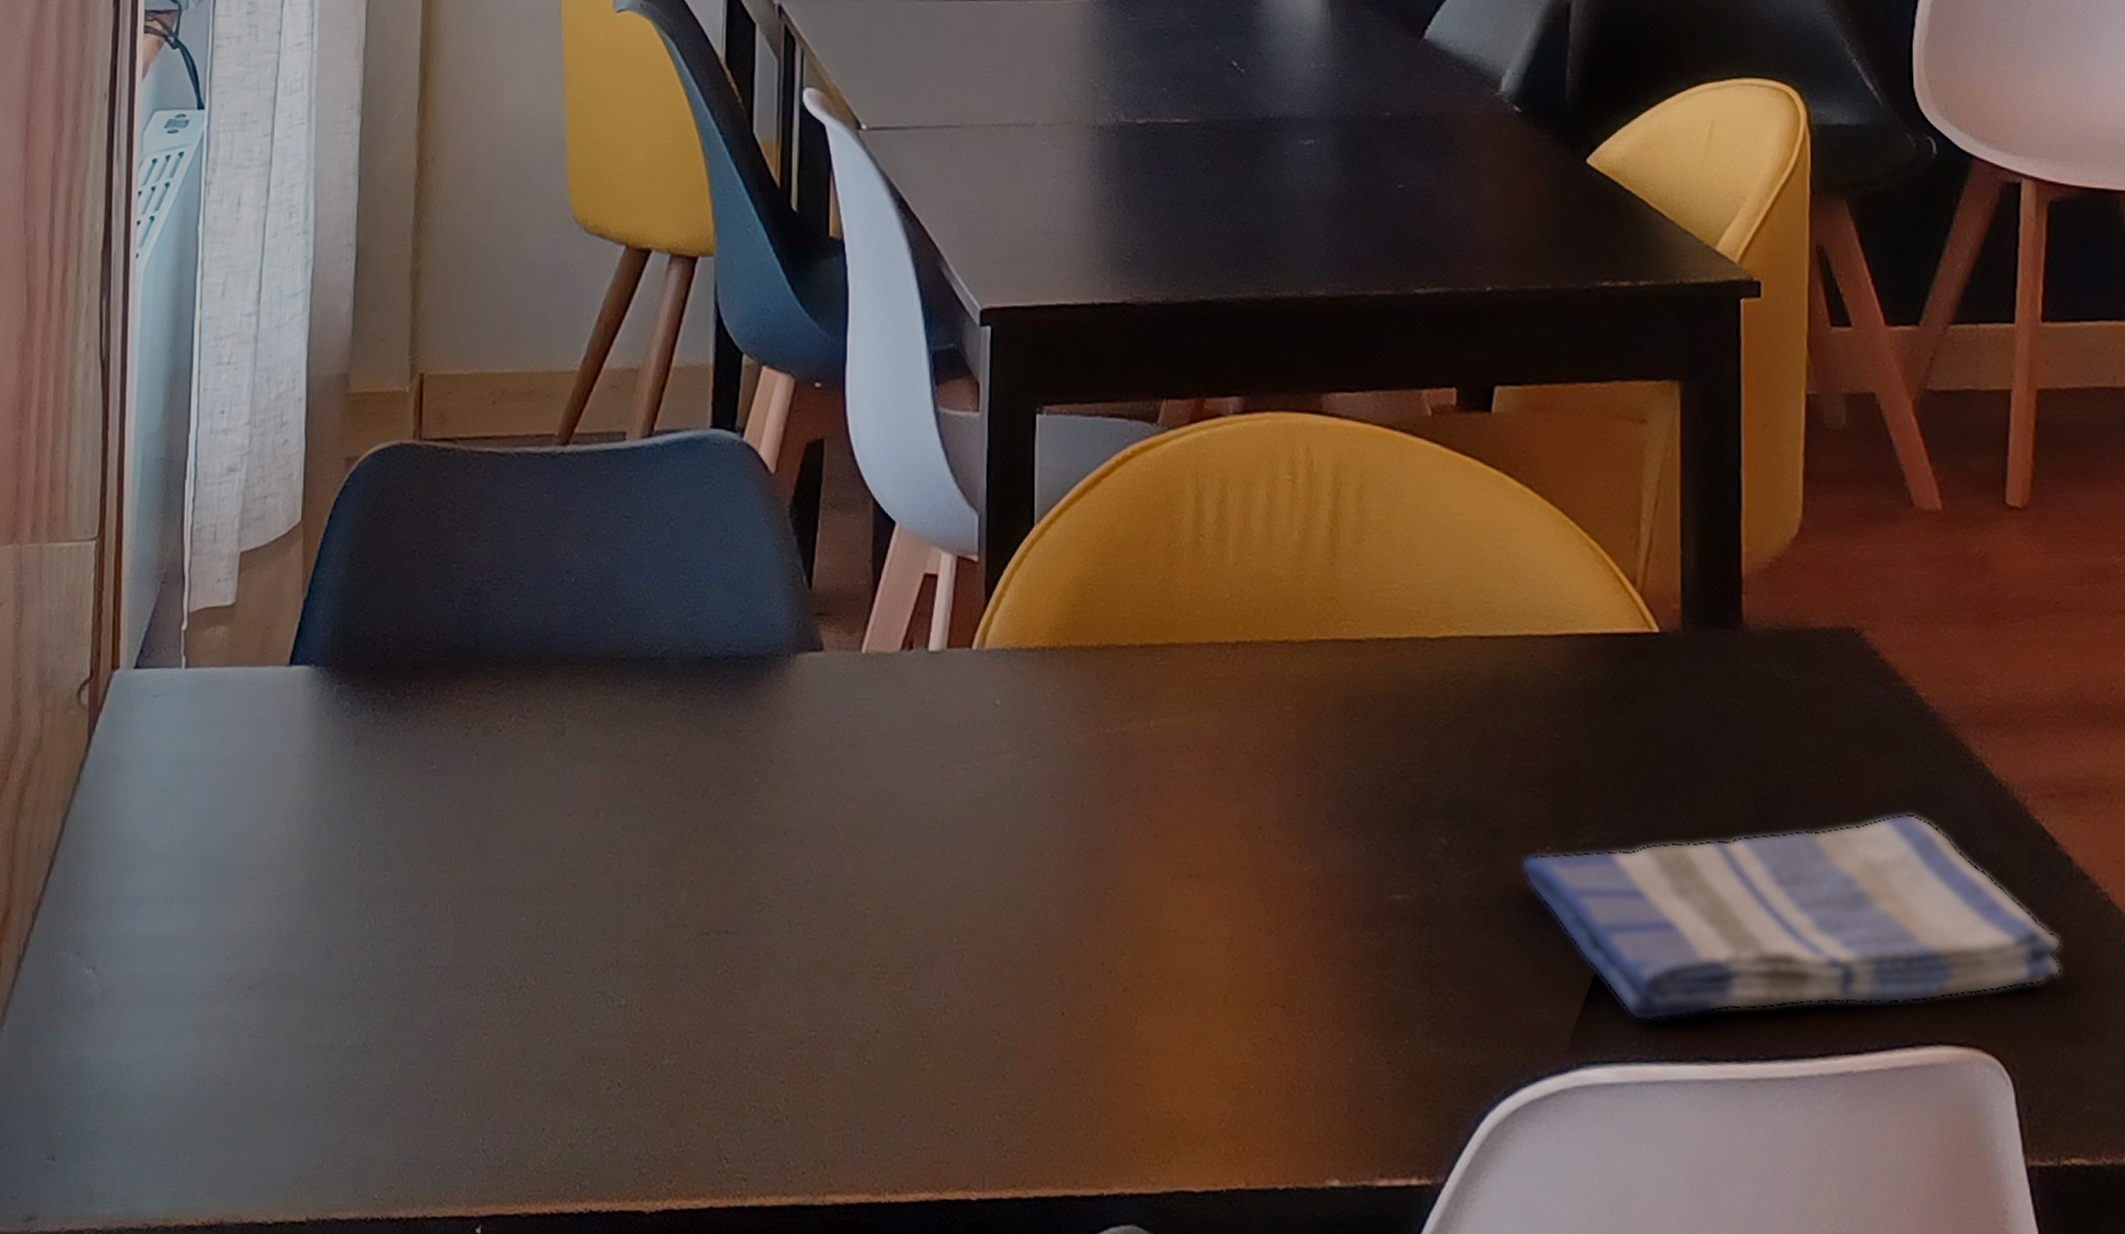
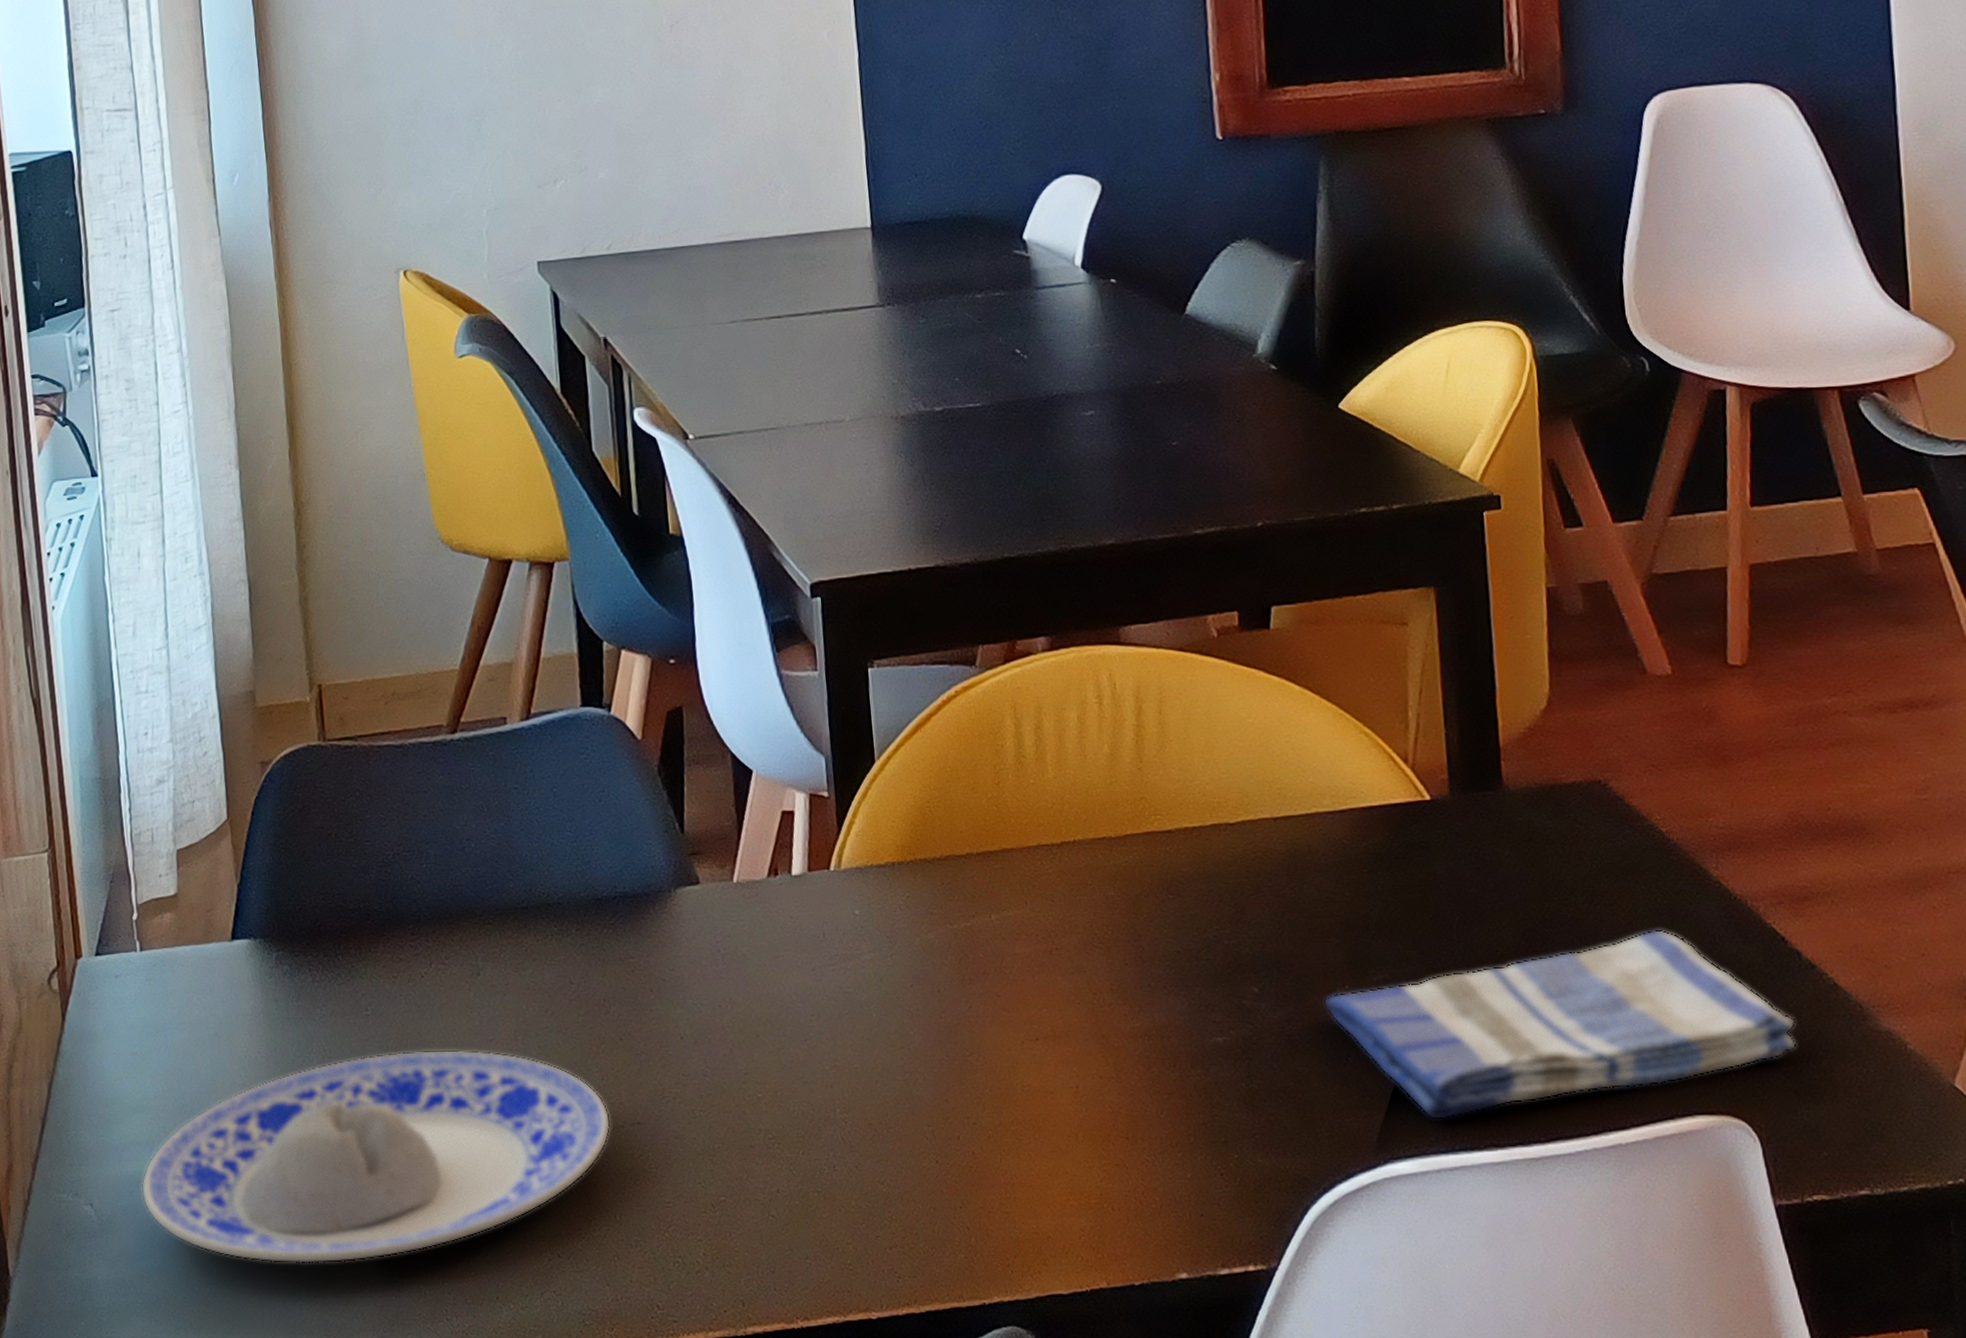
plate: none [152,817,695,1068] -> present [141,1049,611,1264]

